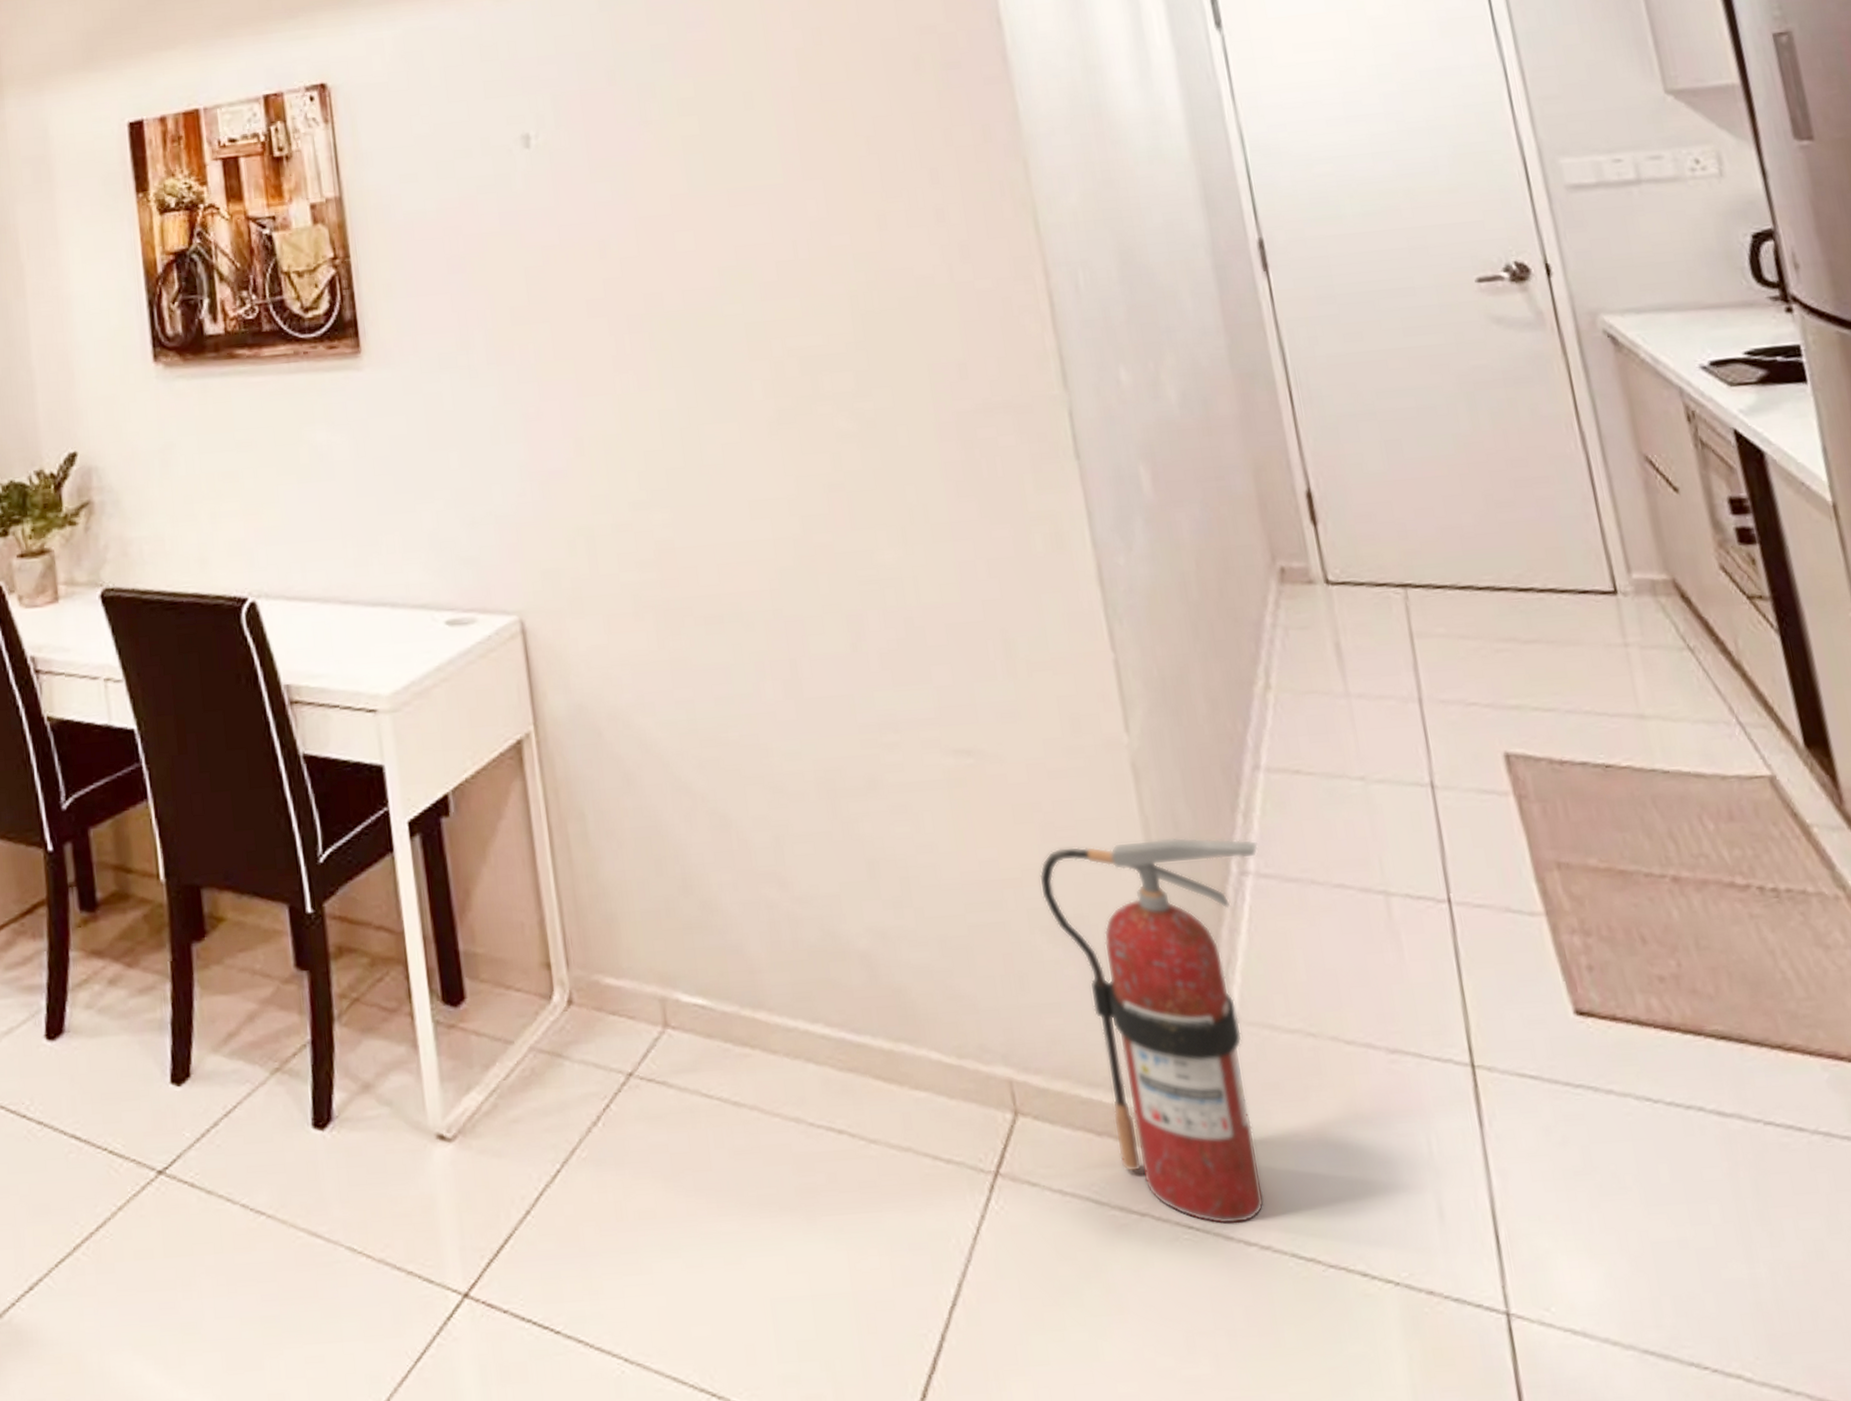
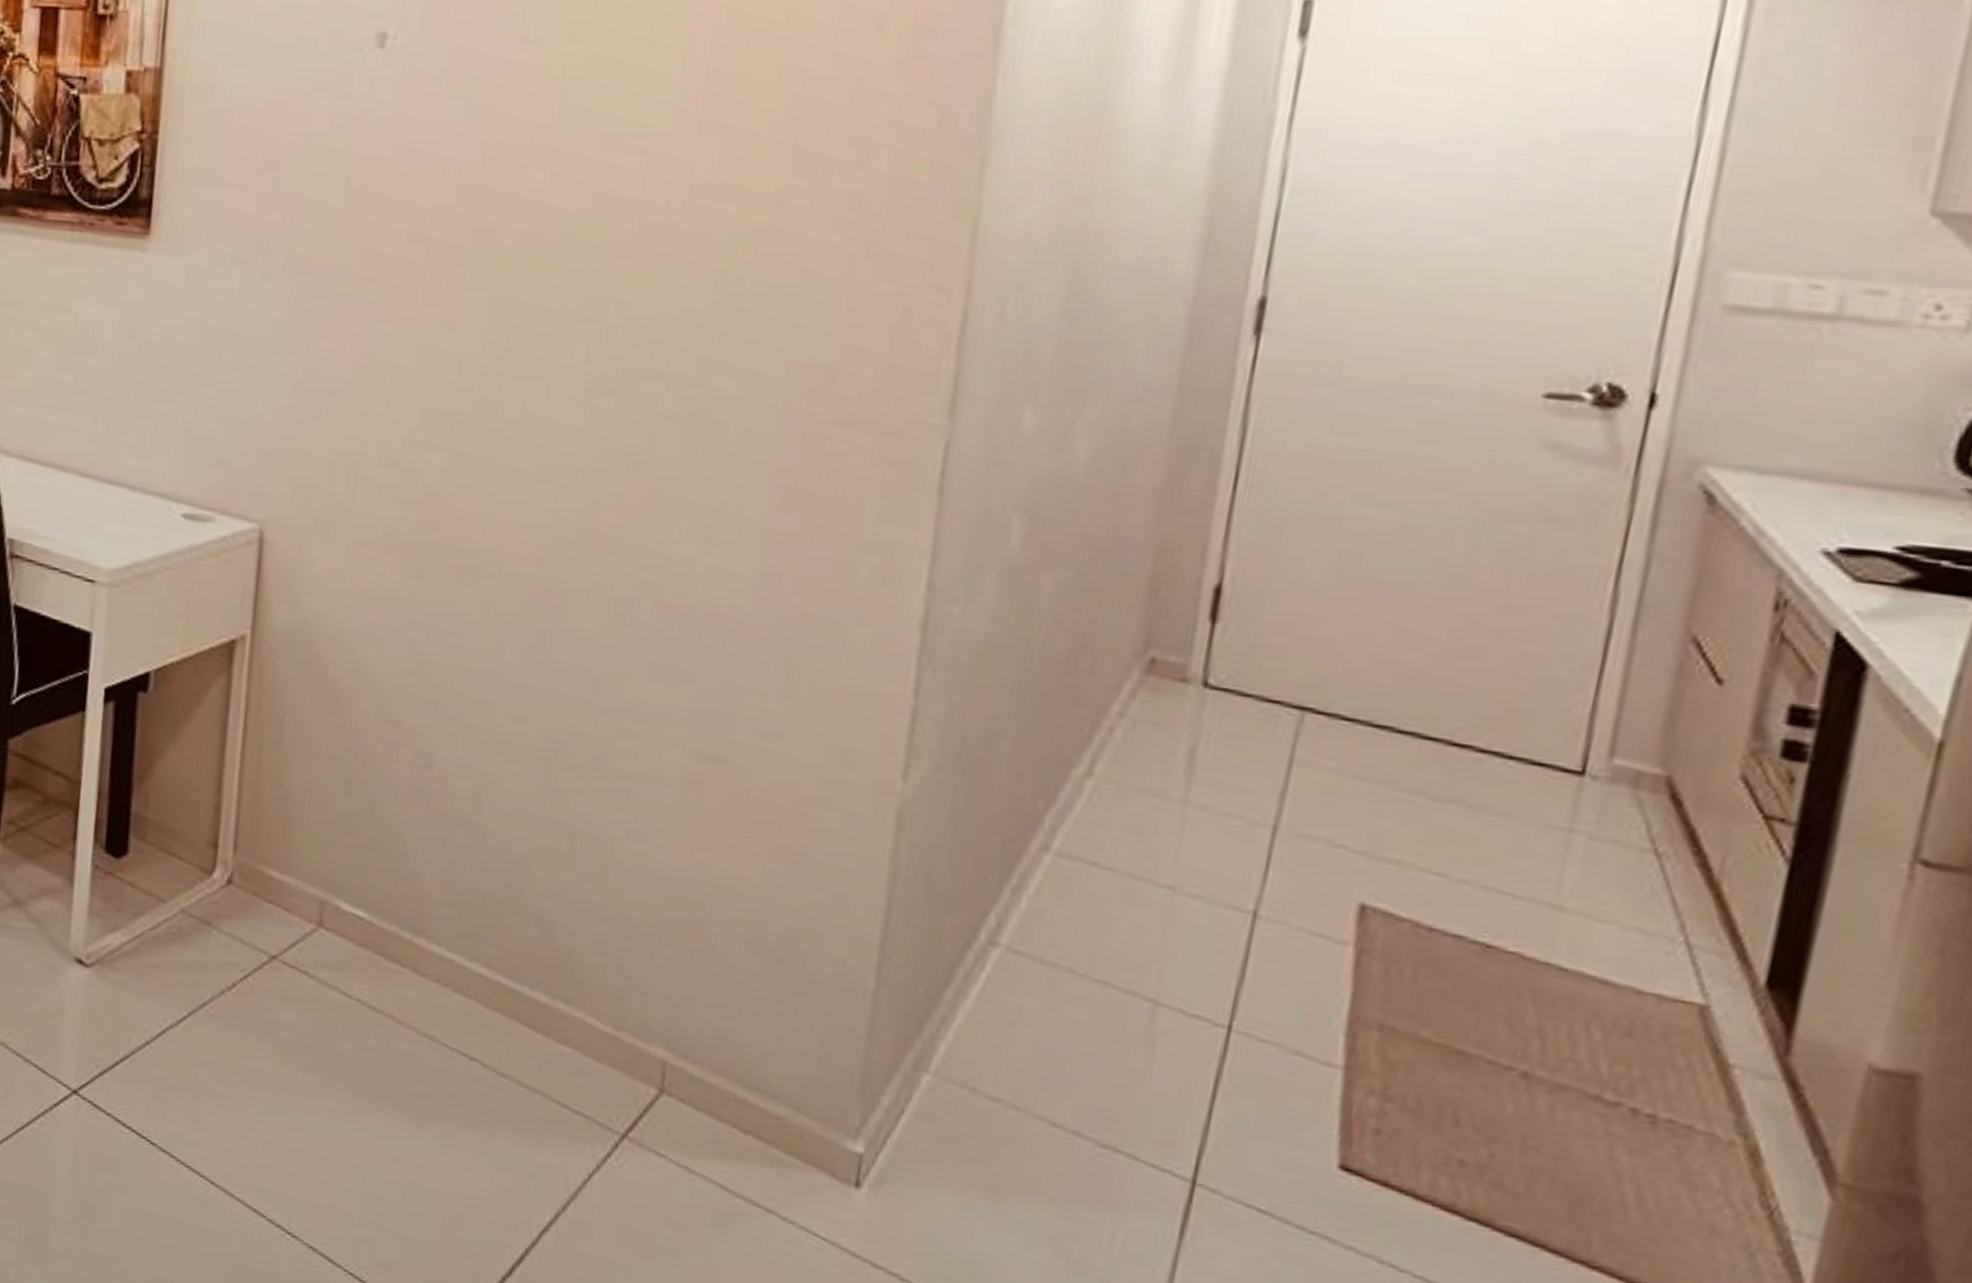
fire extinguisher: present [1039,837,1265,1225] -> none [753,870,1021,1248]

